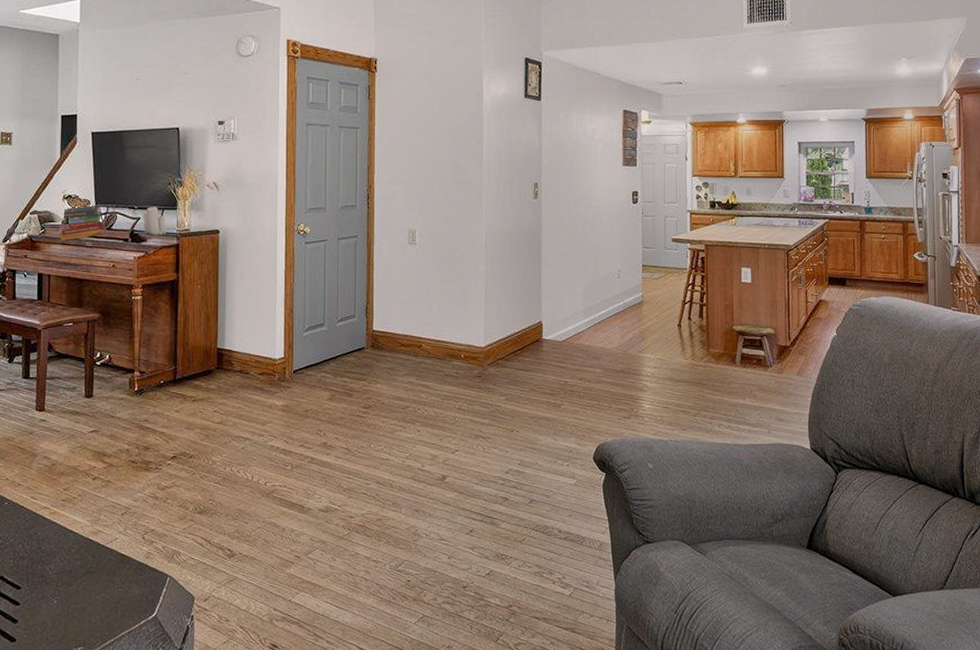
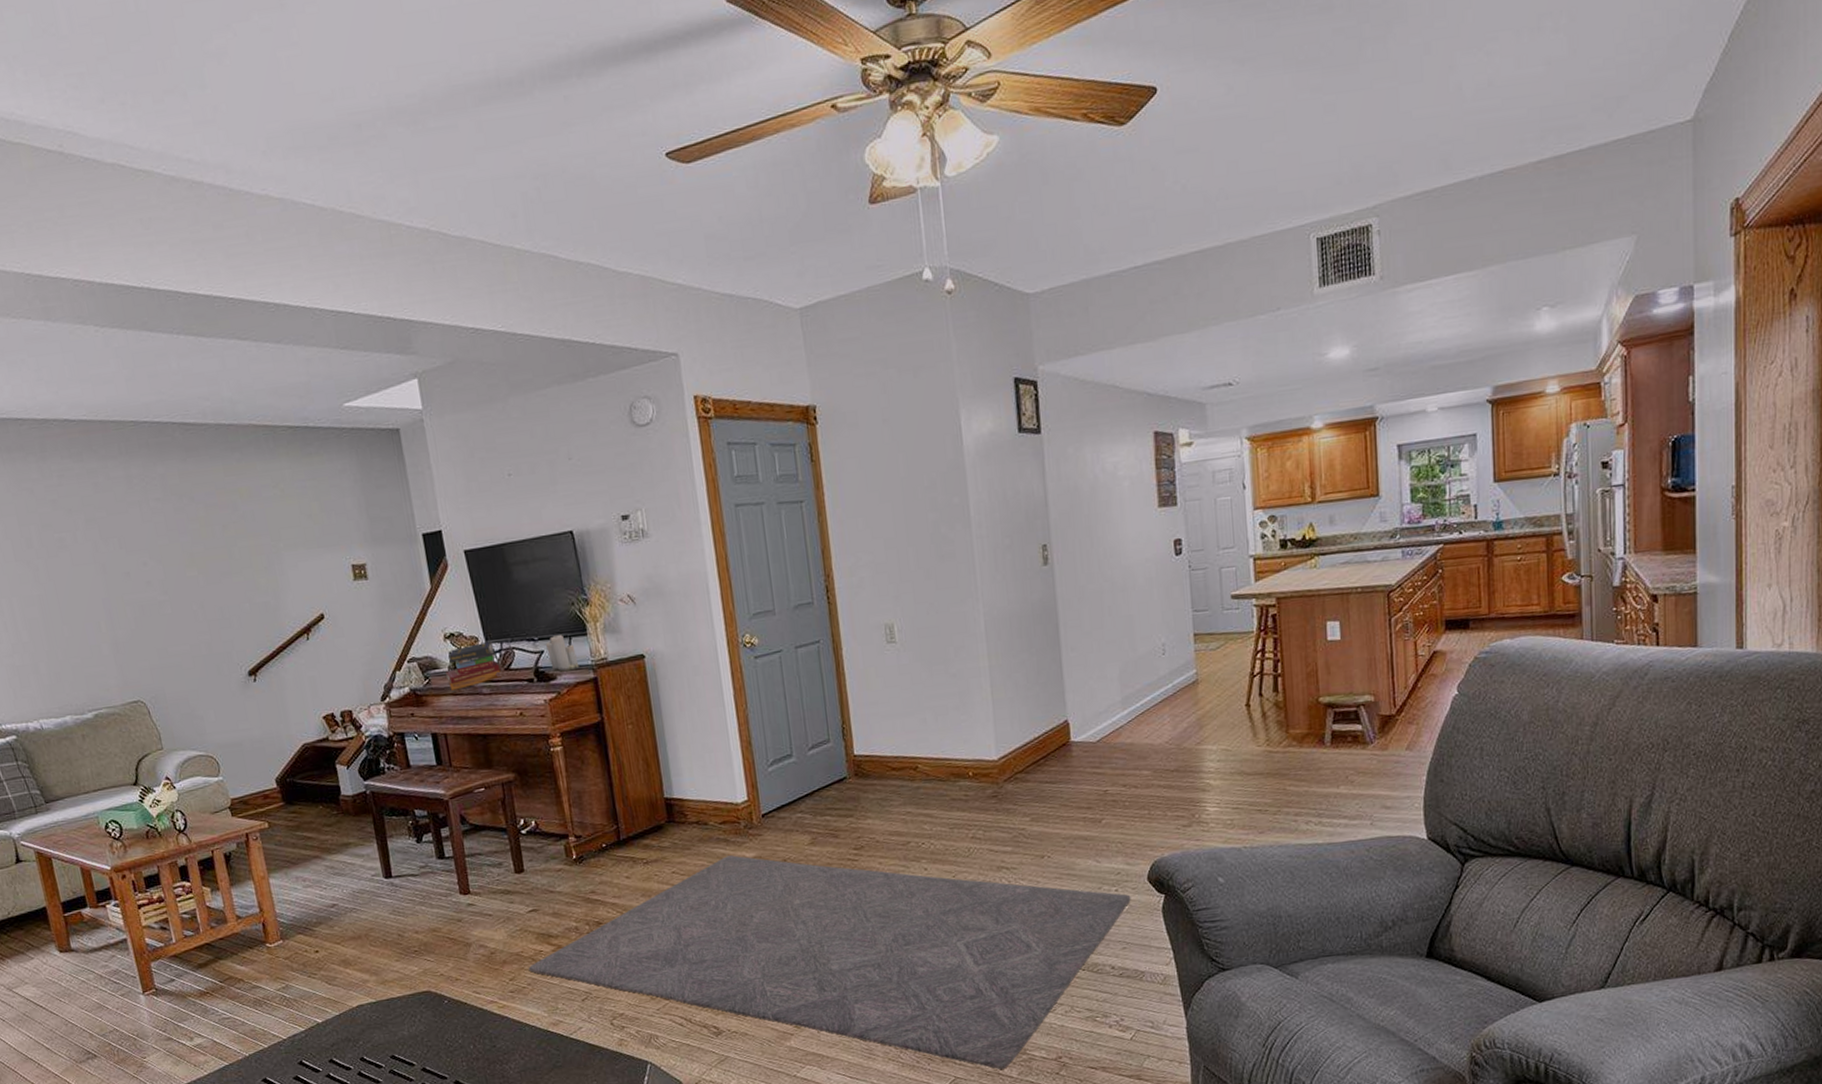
rug: none [81,402,579,612] -> present [528,855,1131,1069]

